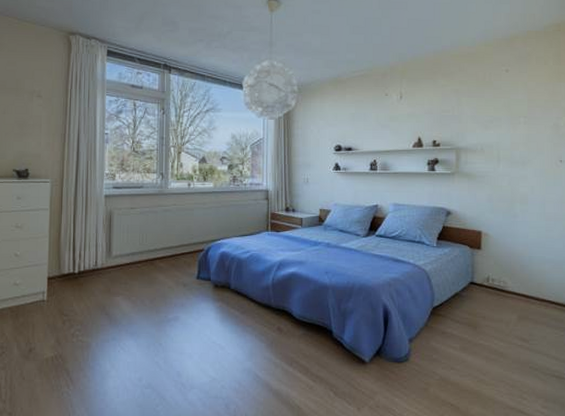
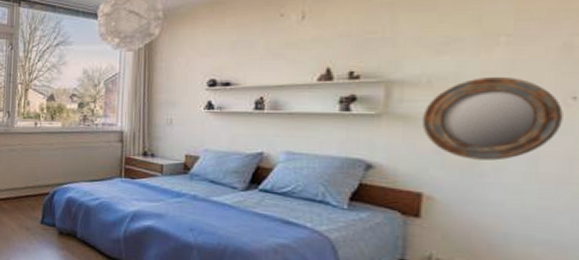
home mirror: none [480,146,556,205] -> present [422,77,563,161]

